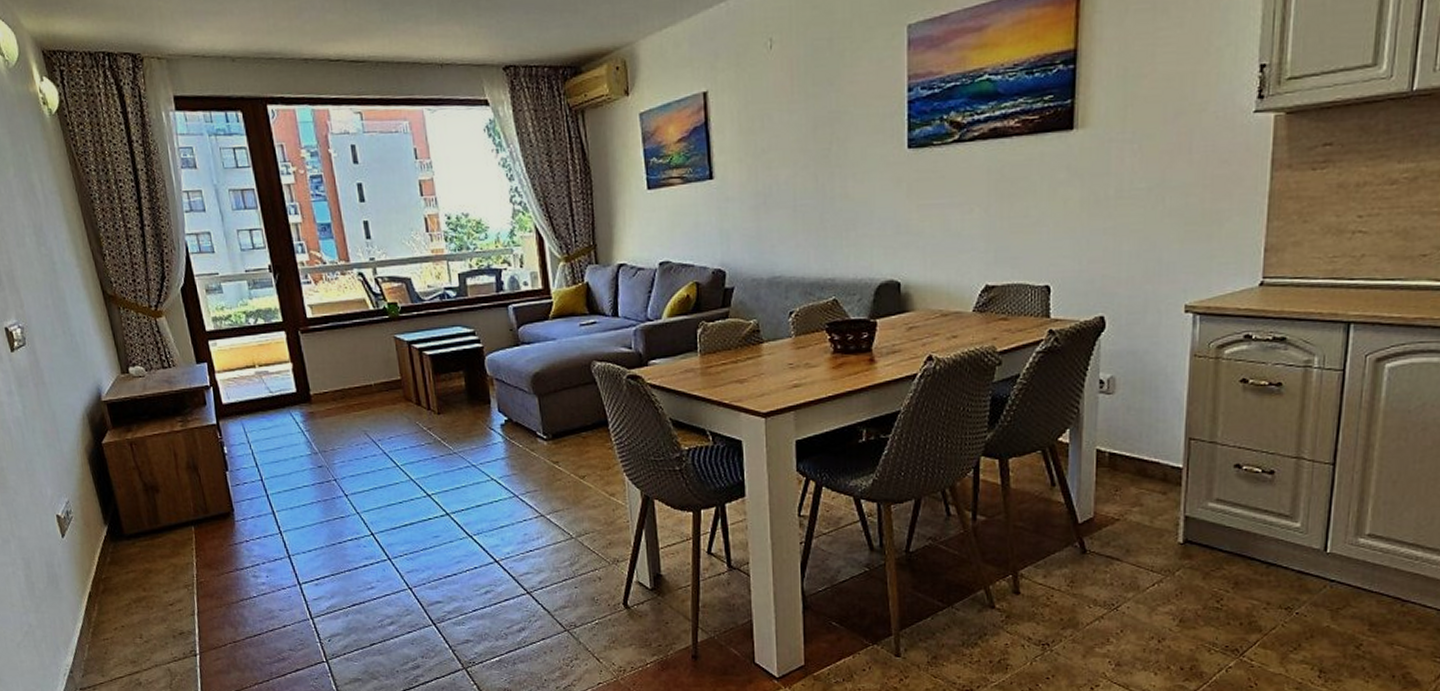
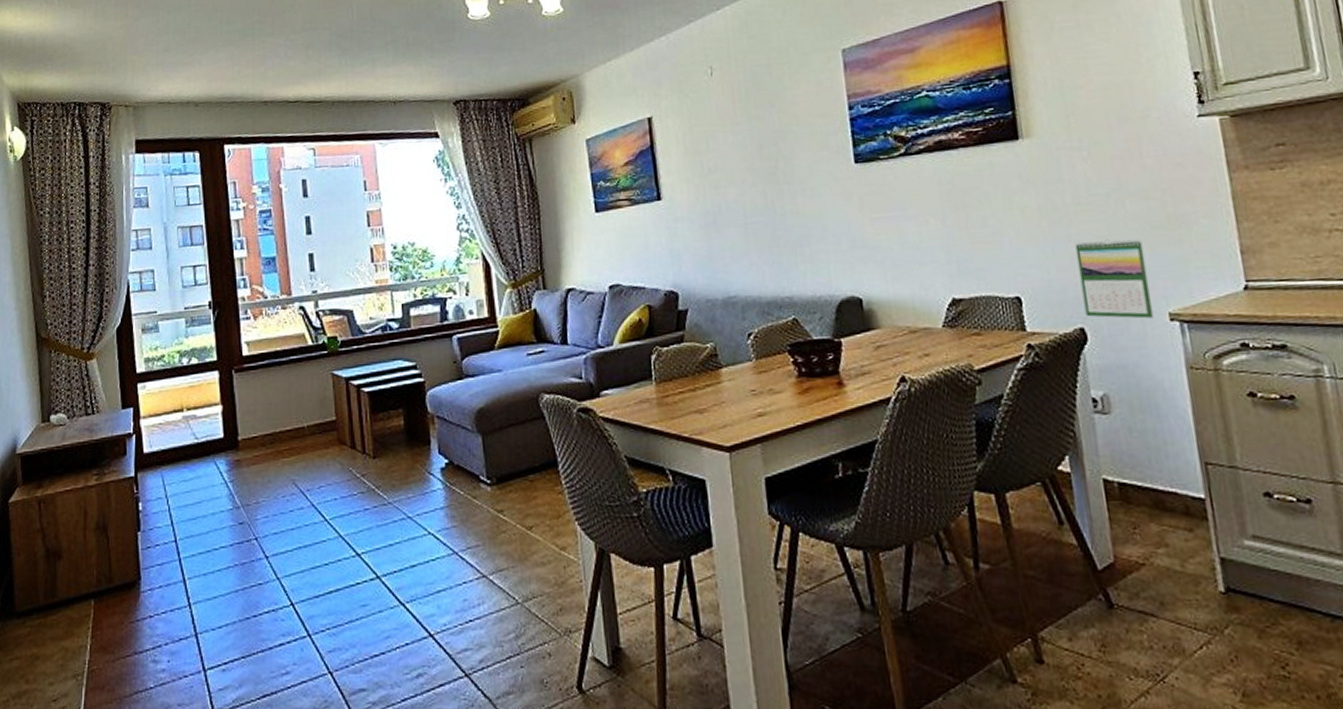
calendar: none [1108,233,1174,310] -> present [1075,239,1154,319]

